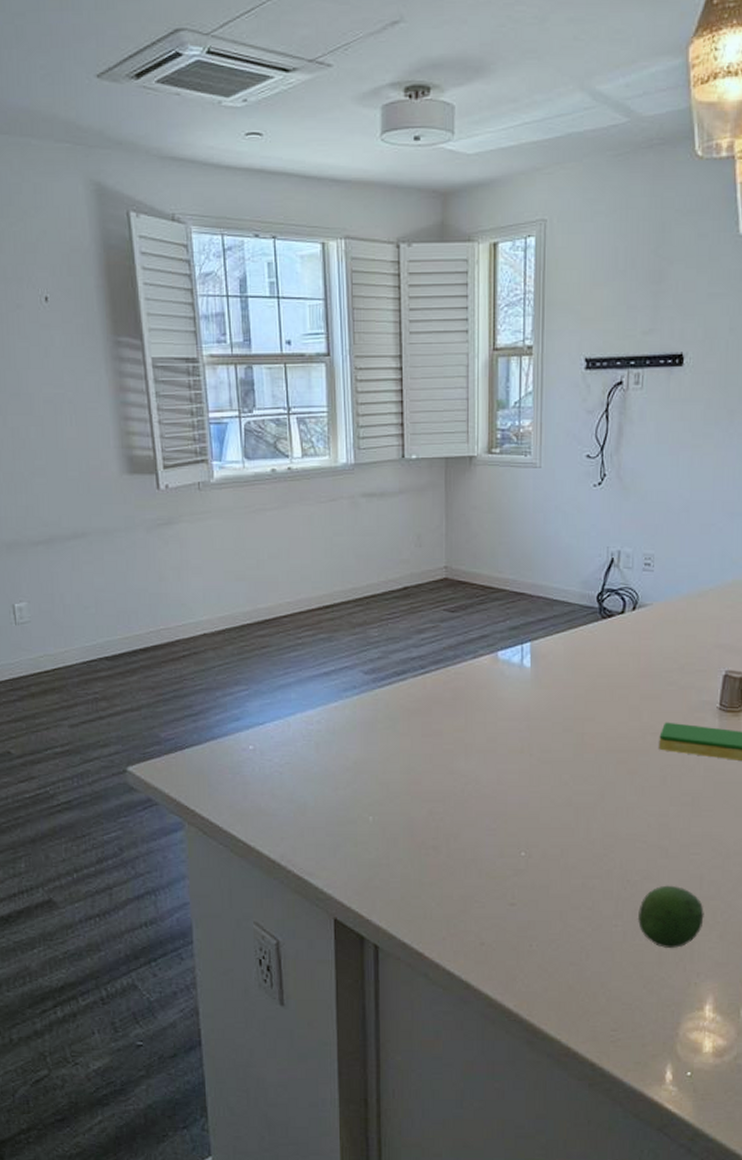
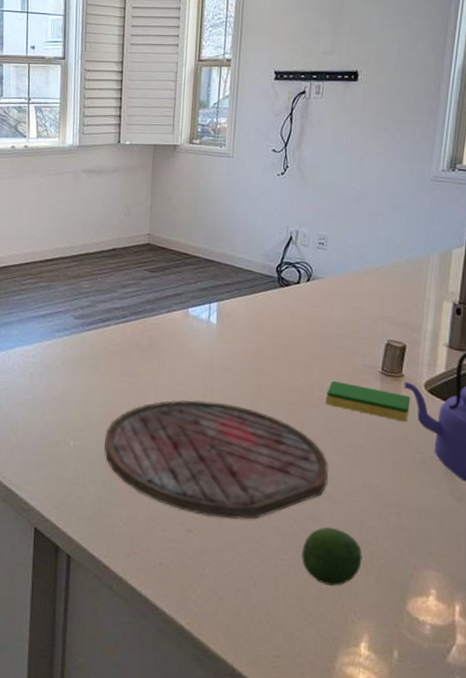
cutting board: none [409,758,665,887] -> present [104,400,329,520]

